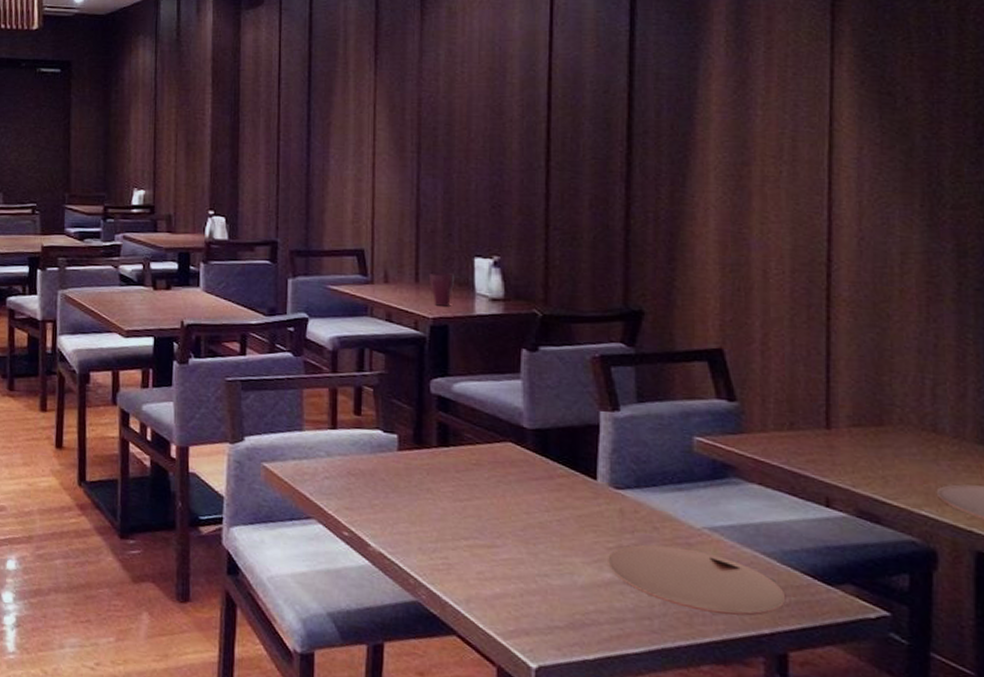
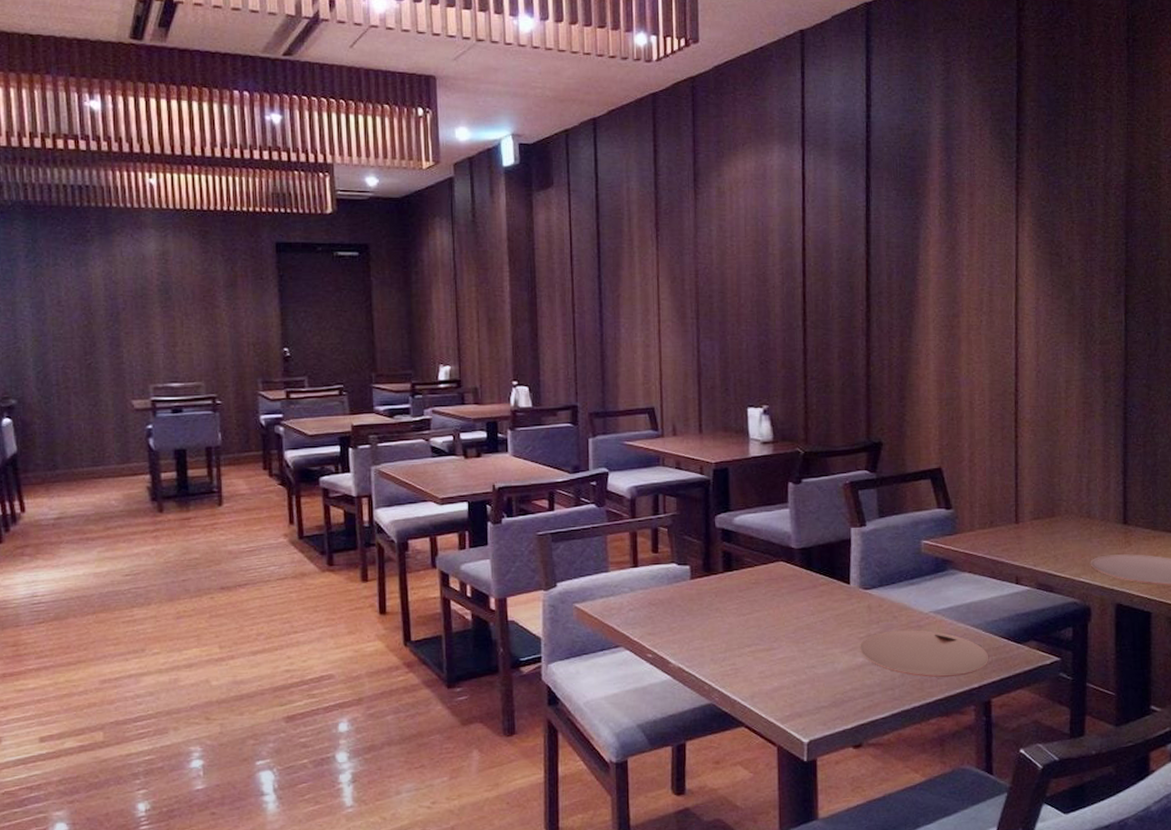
cup: present [428,272,455,306] -> none [710,423,733,452]

